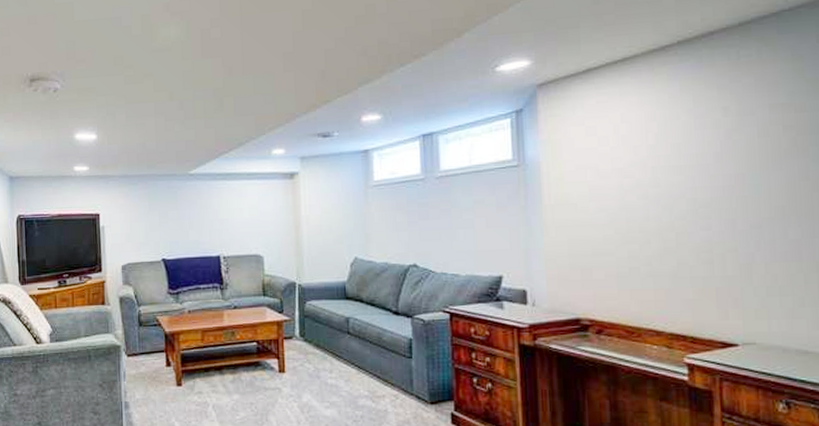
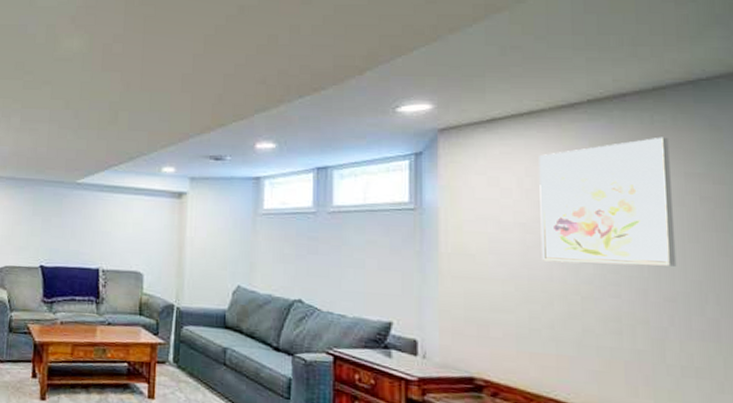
wall art: none [633,71,762,203] -> present [539,137,677,267]

